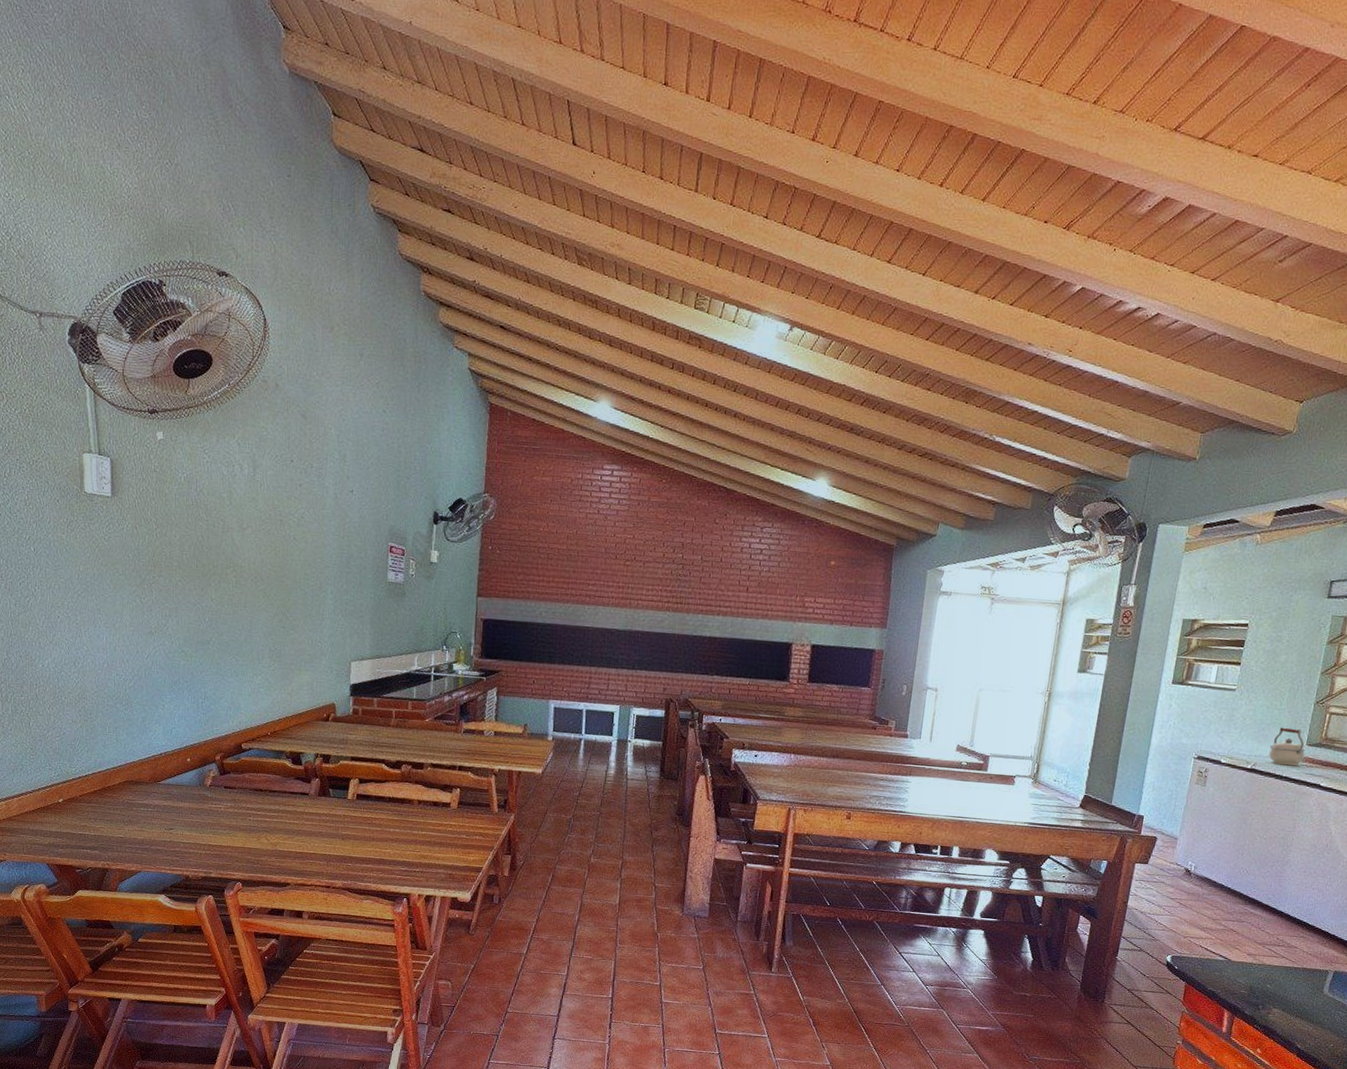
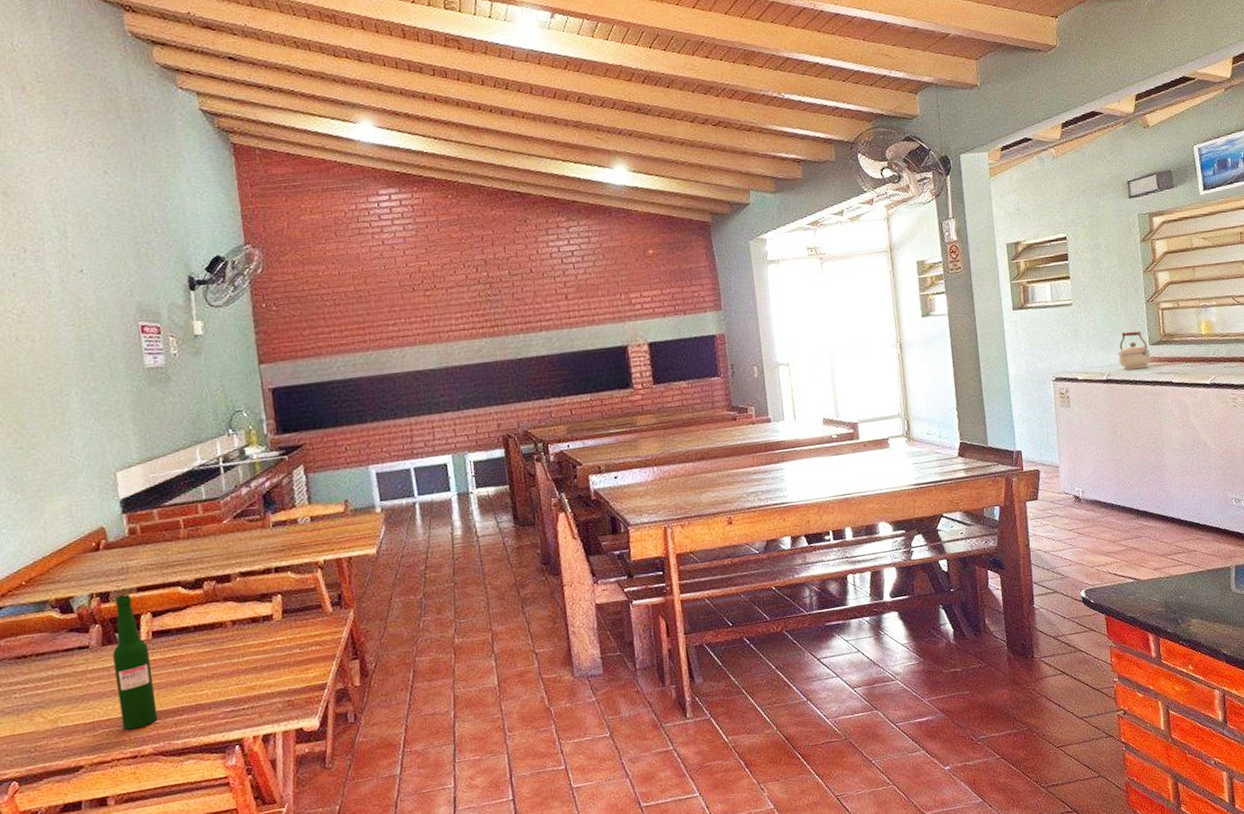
beer bottle: none [323,760,352,866] -> present [113,594,158,731]

